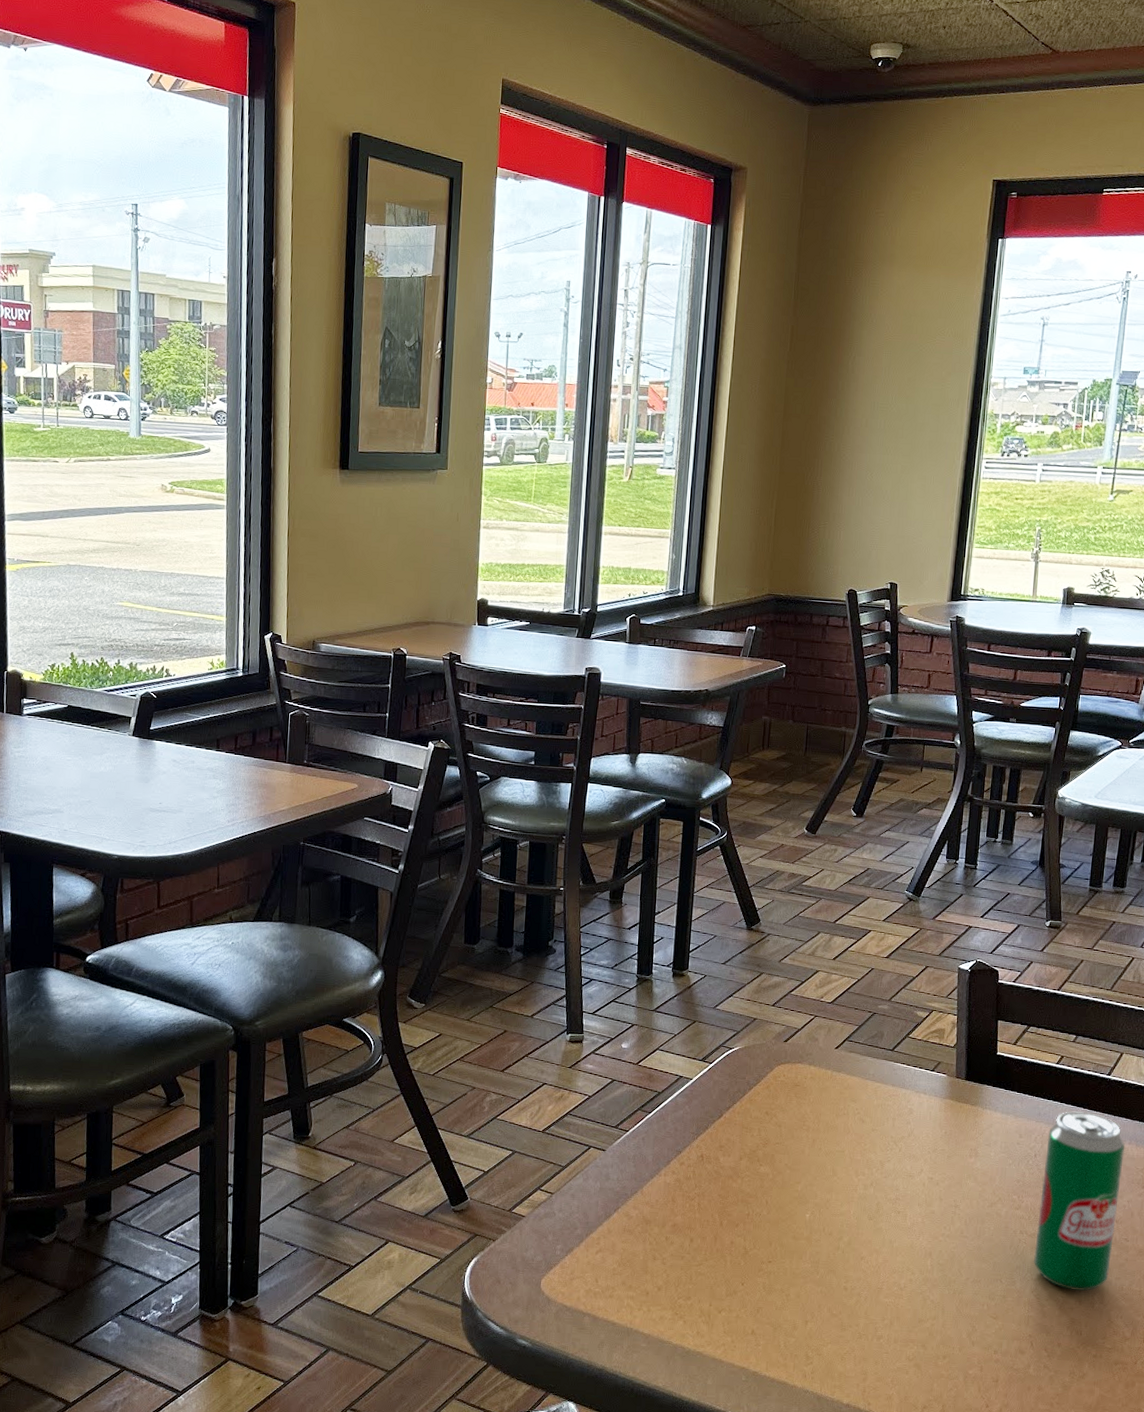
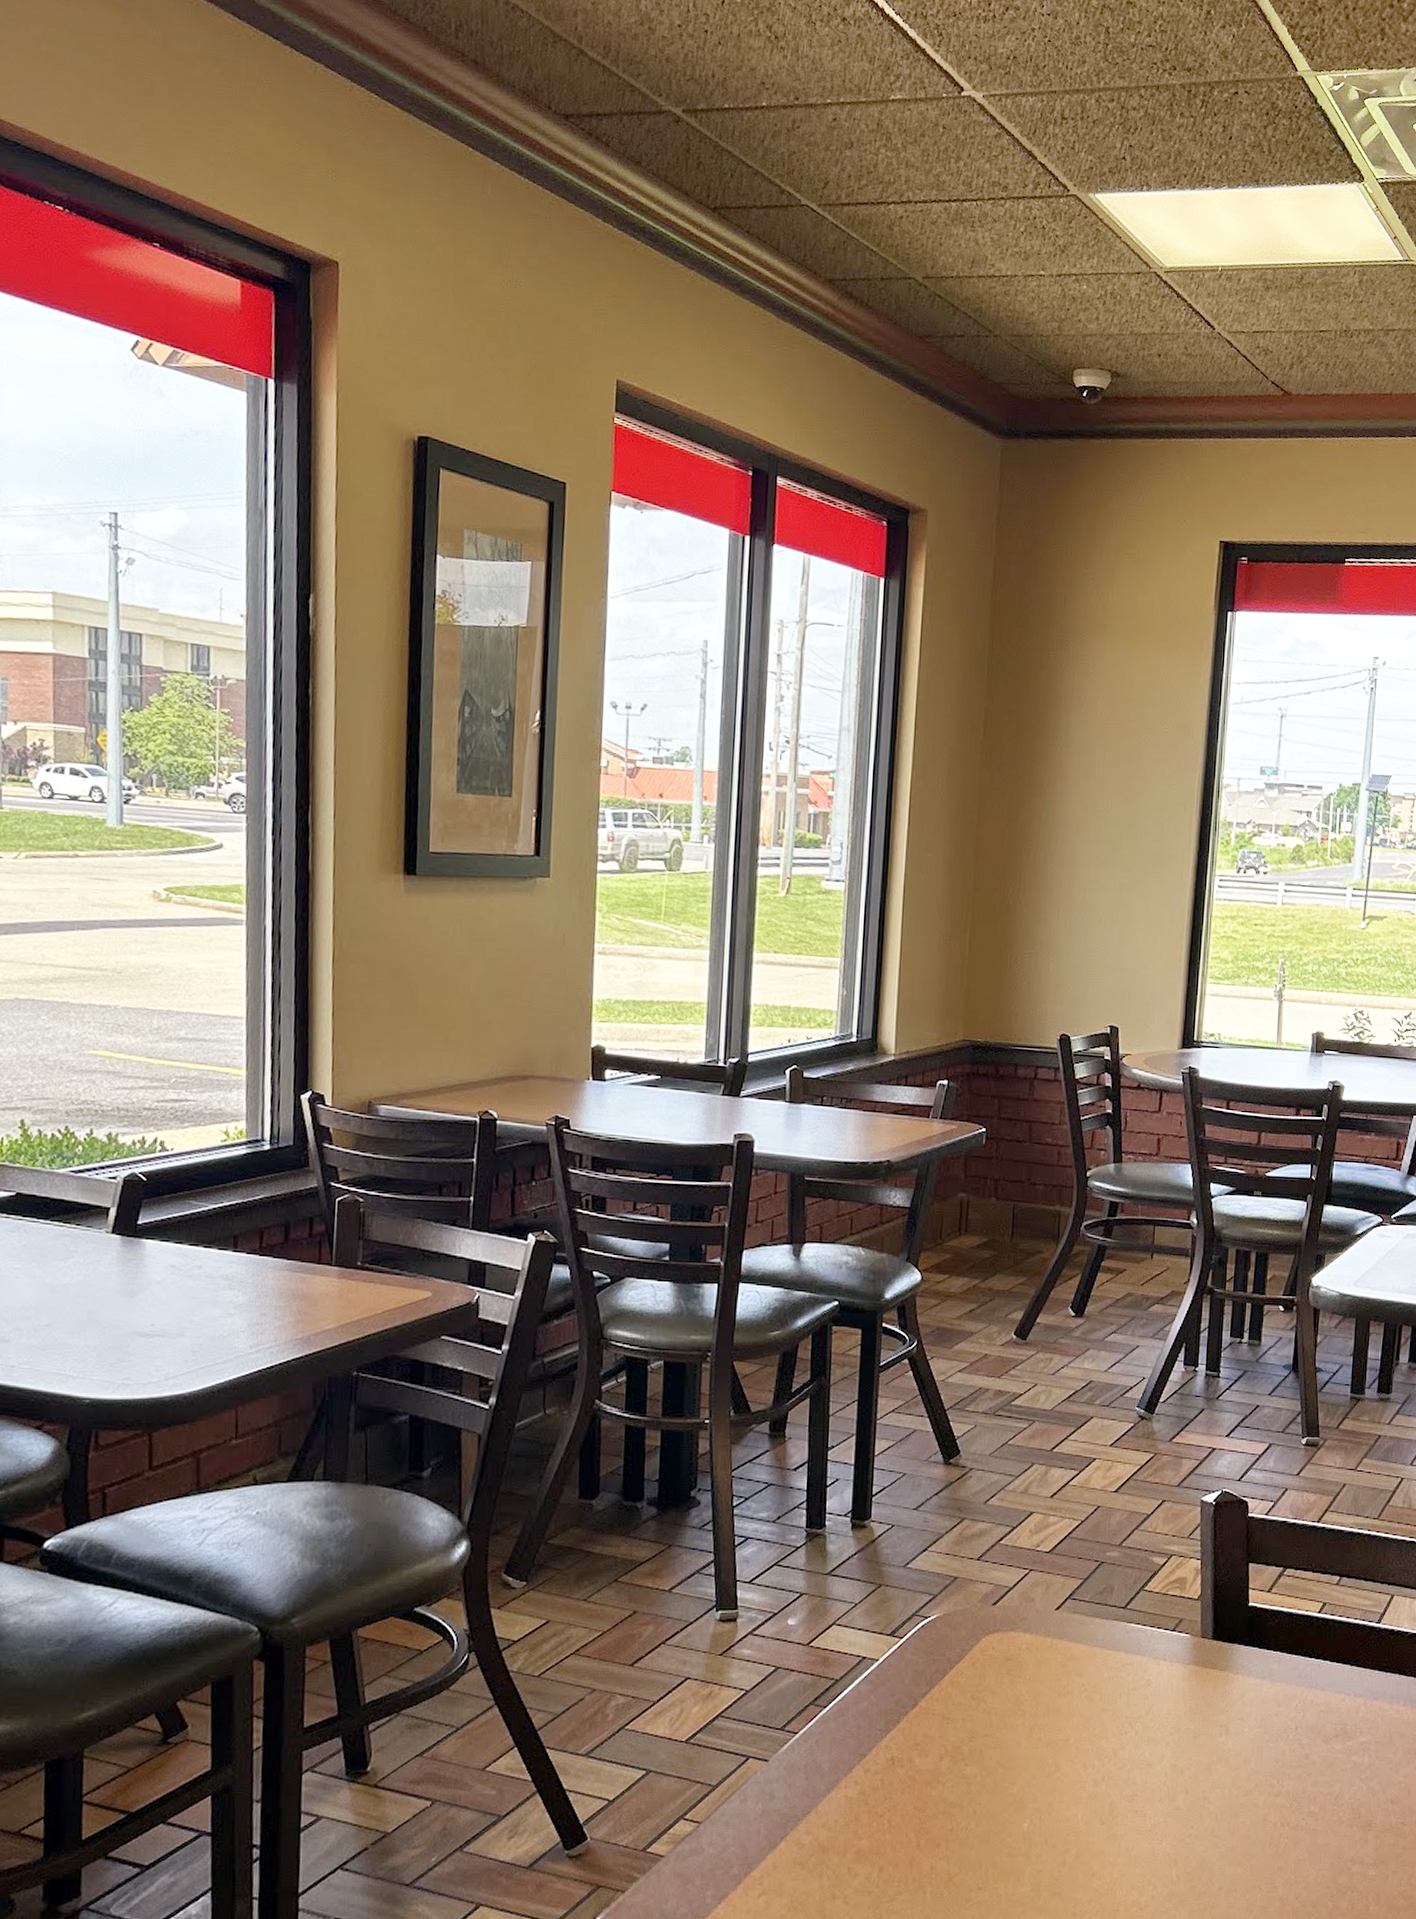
soda can: present [1033,1111,1125,1291] -> none [1297,1670,1399,1893]

